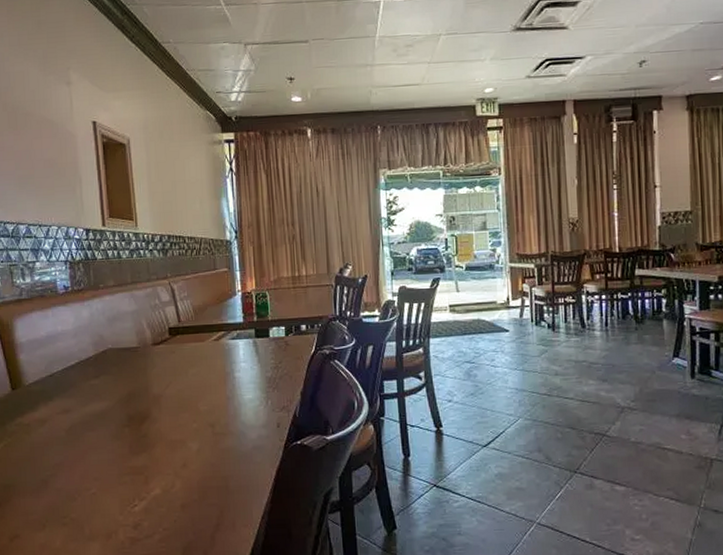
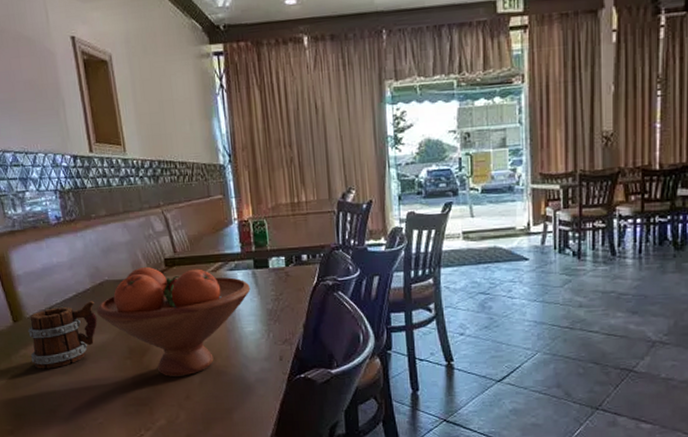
mug: none [26,368,98,438] -> present [28,301,98,369]
fruit bowl: none [97,335,251,444] -> present [96,266,251,377]

